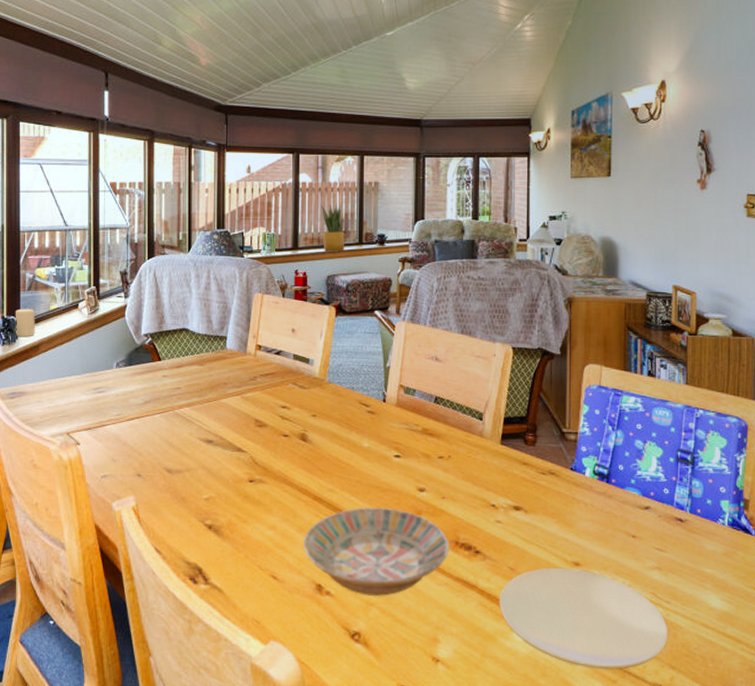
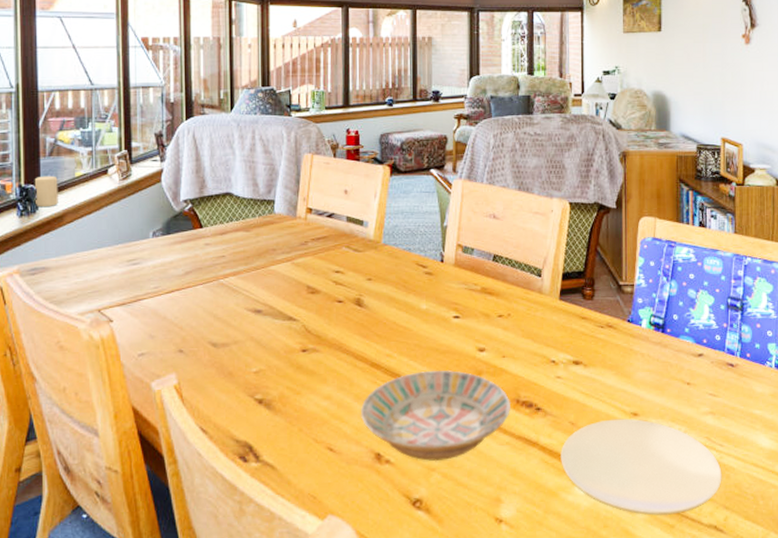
planter: present [321,204,344,253] -> none [372,60,398,111]

